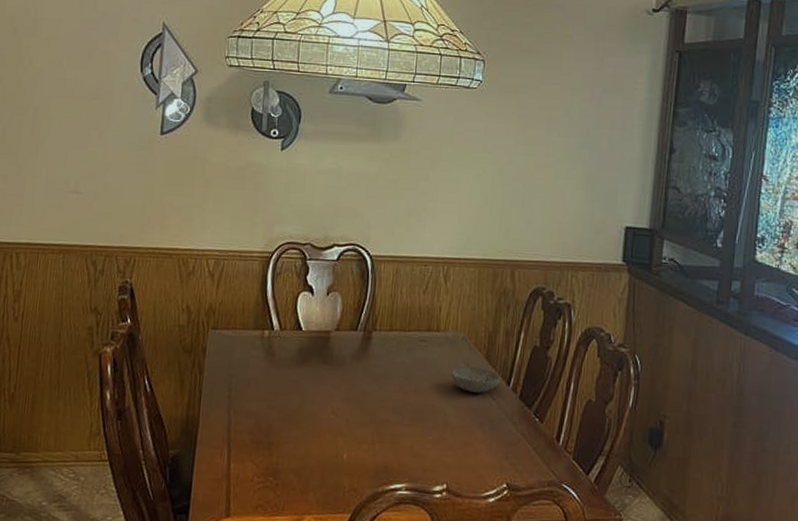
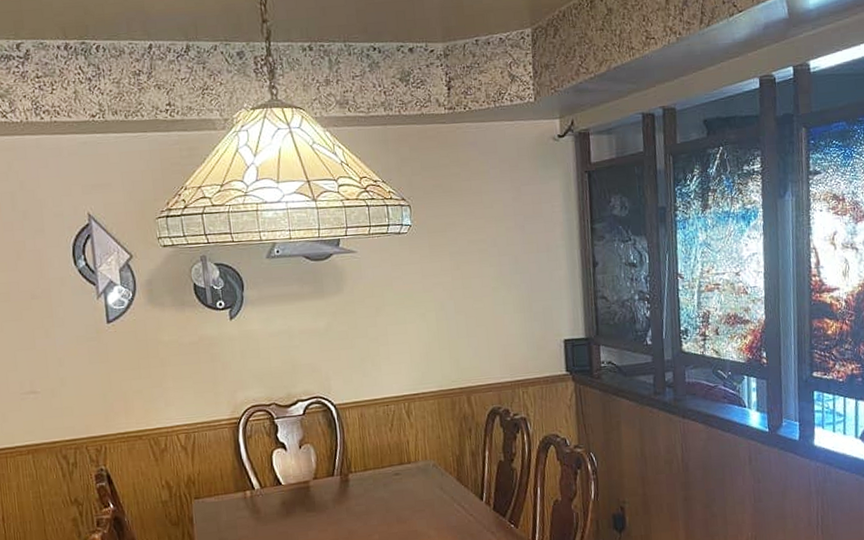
bowl: present [451,366,500,393] -> none [428,489,473,513]

